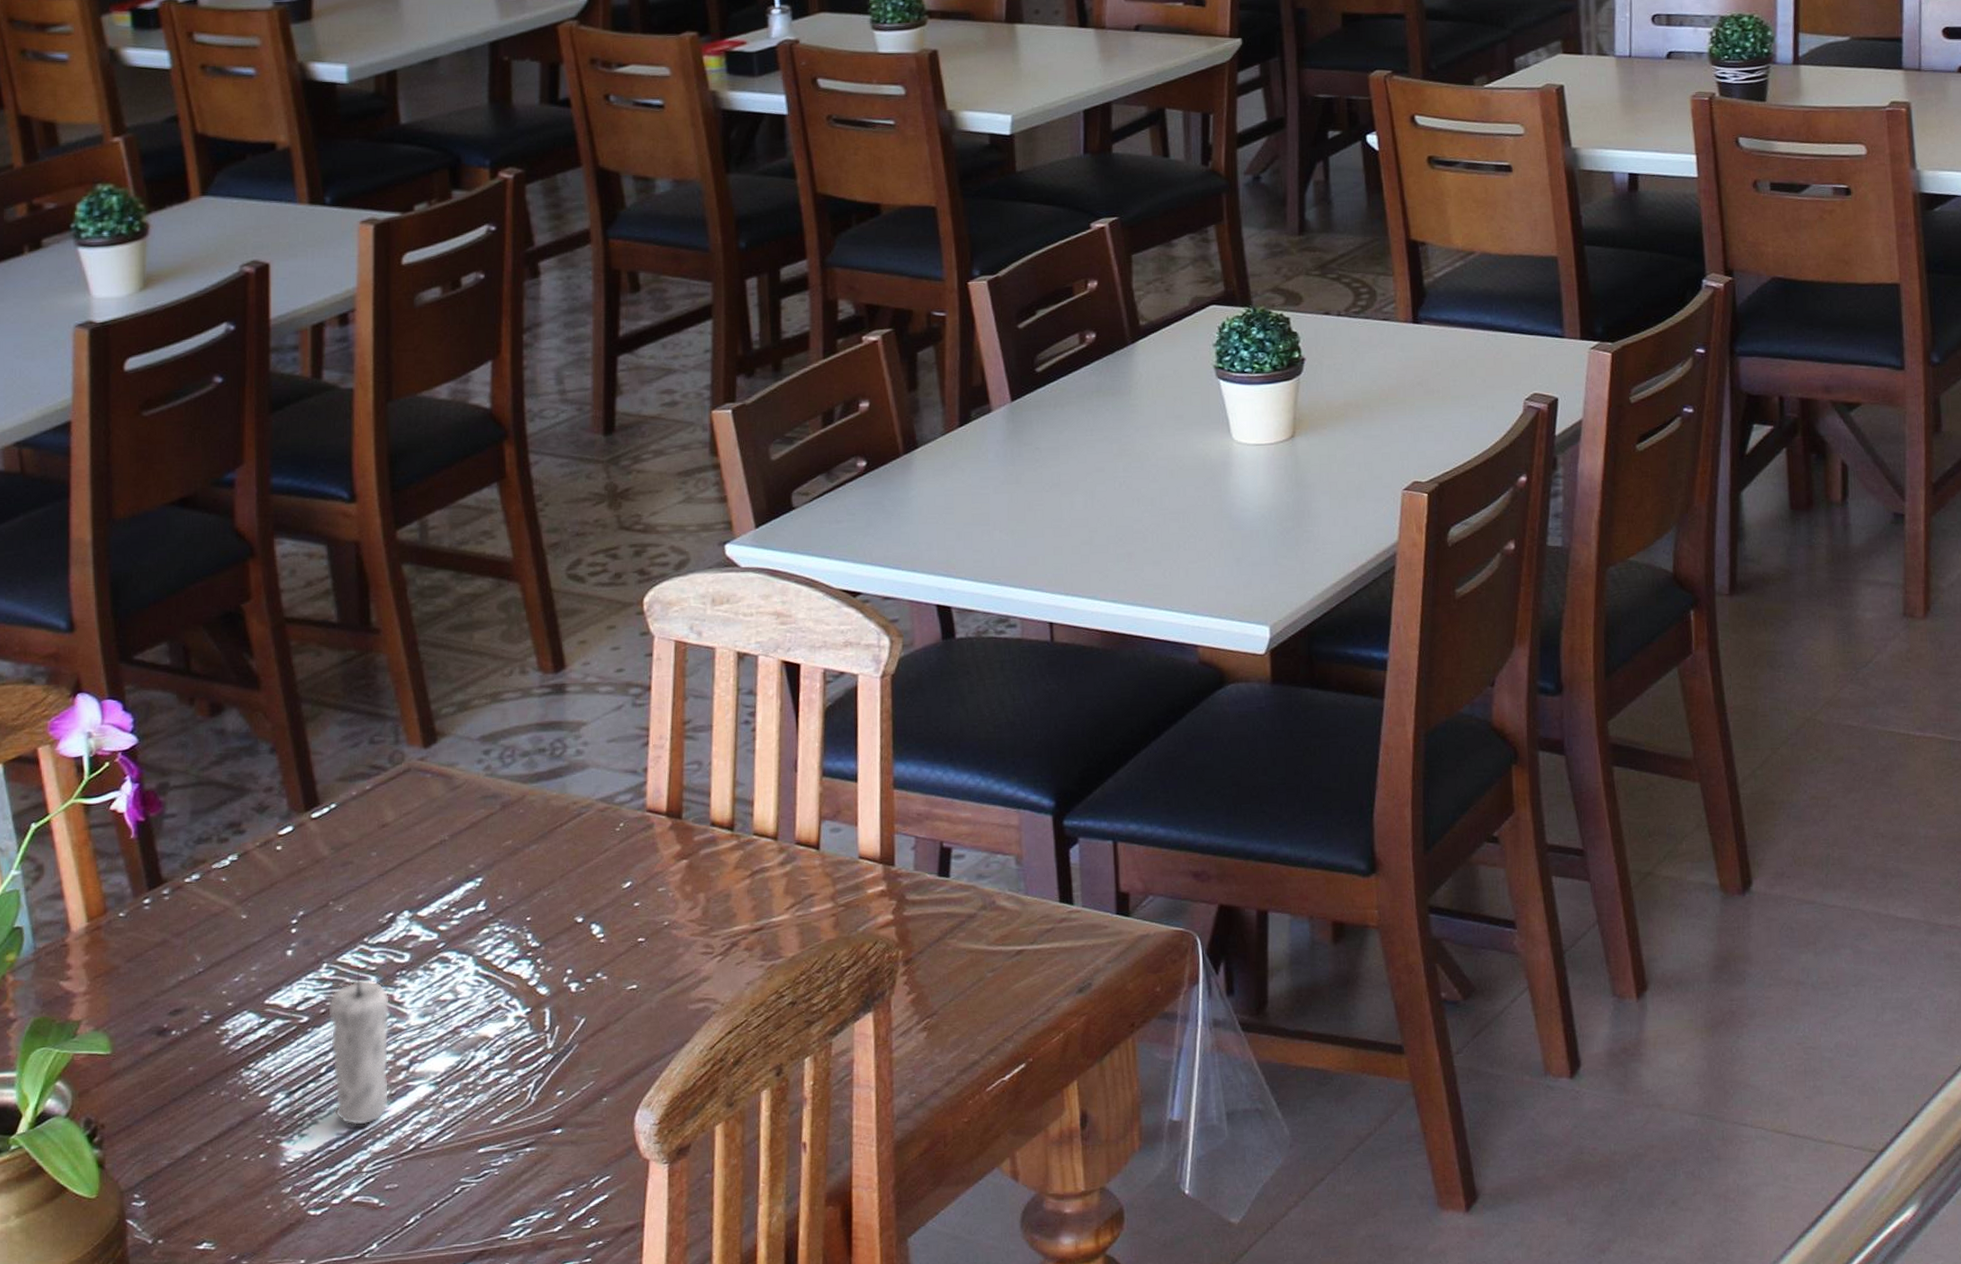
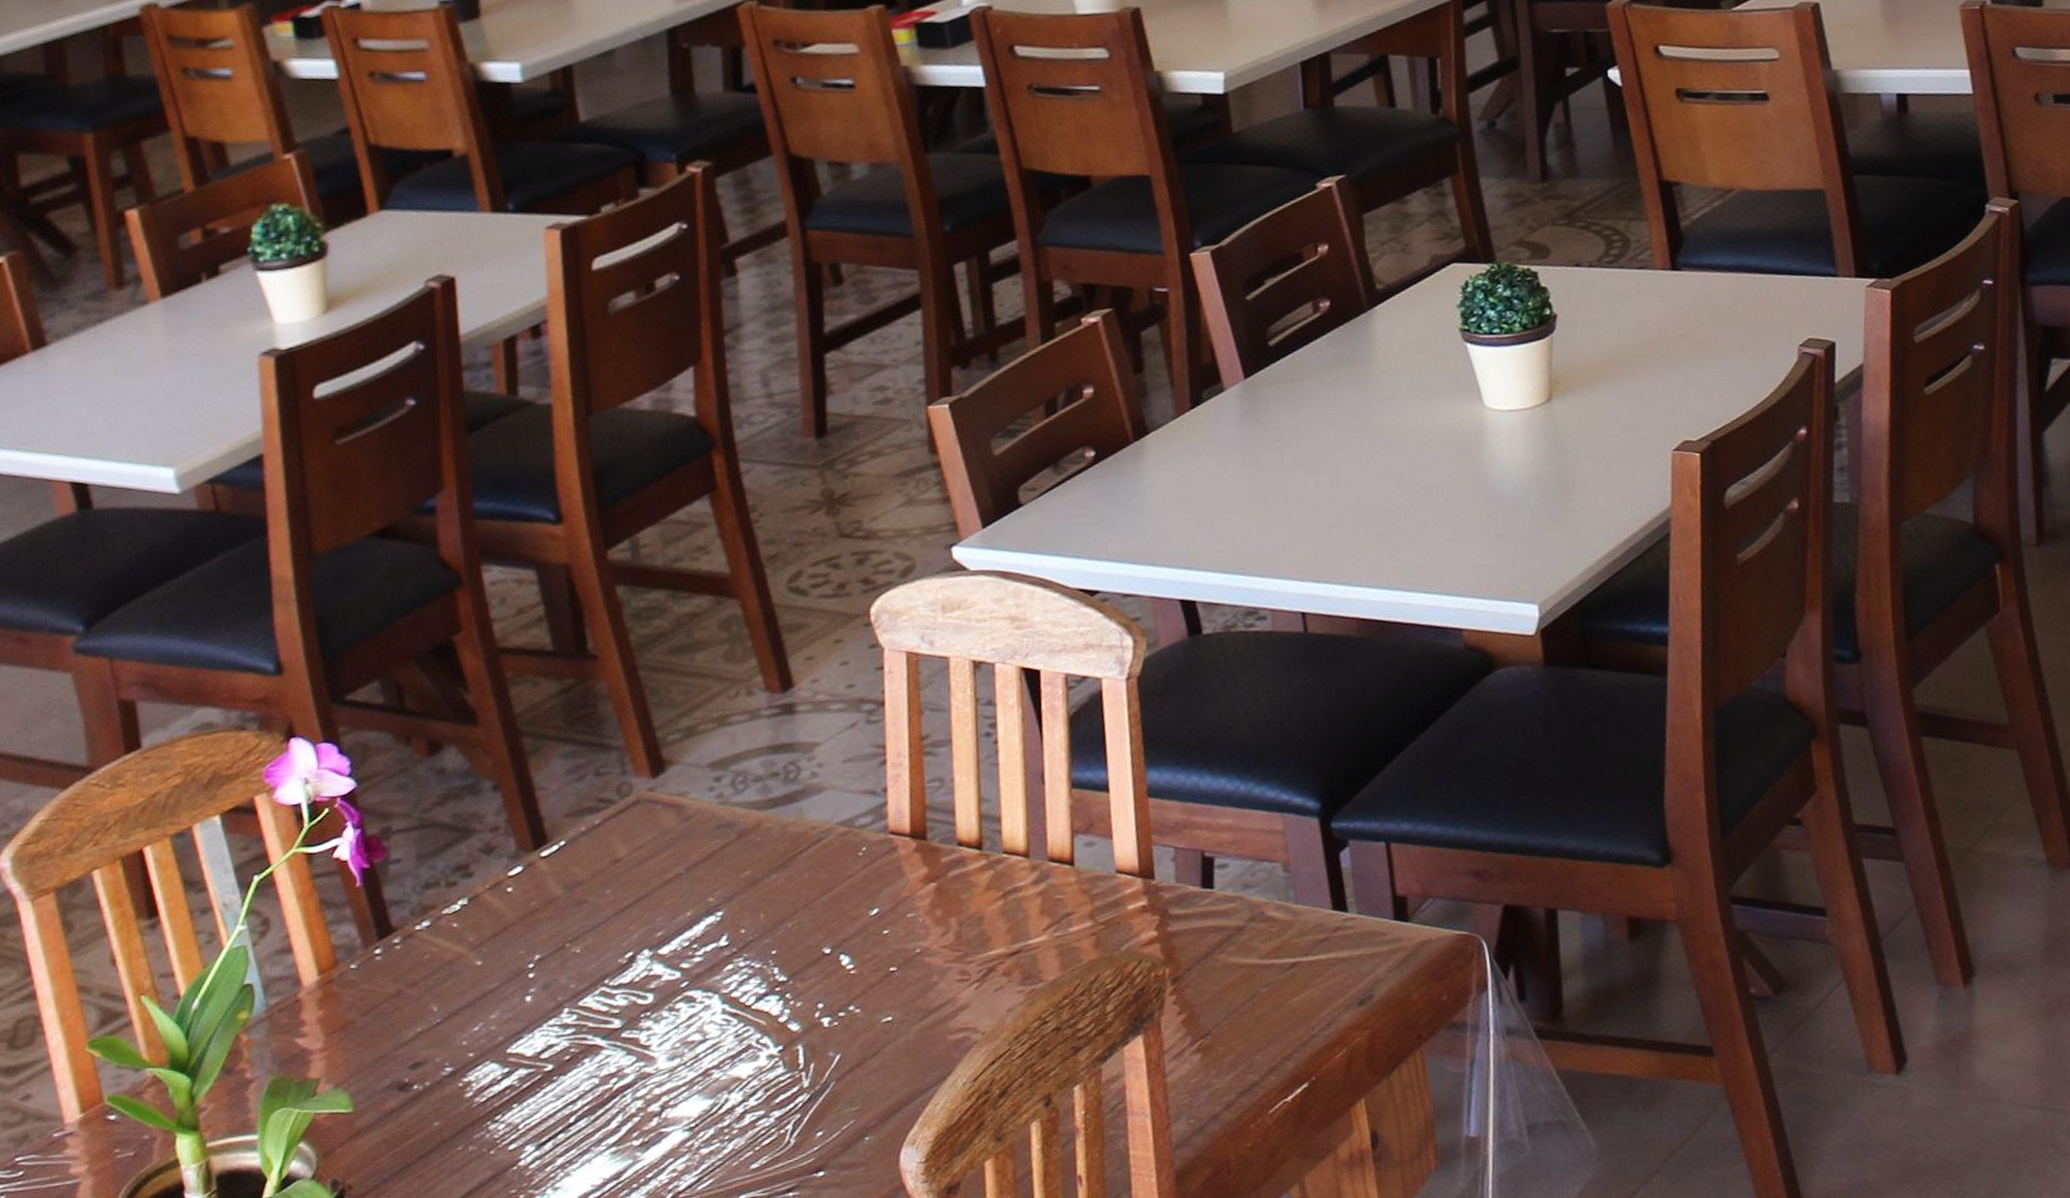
candle: present [327,967,391,1126] -> none [572,1010,643,1177]

